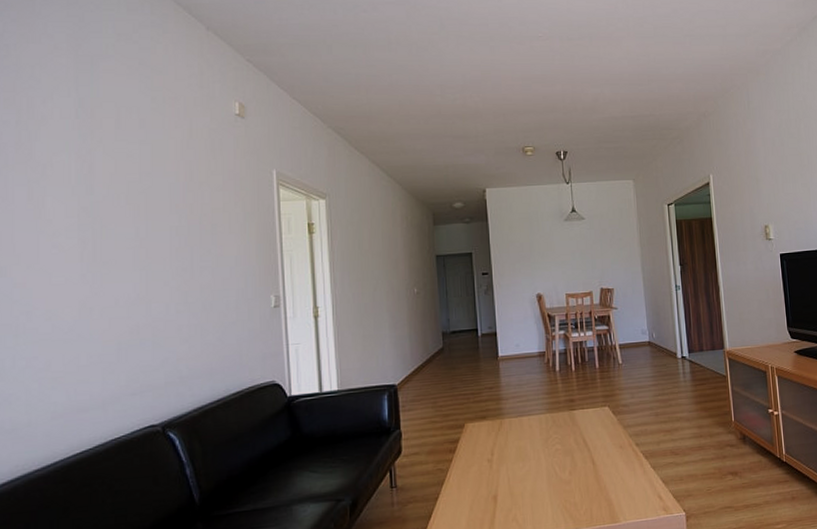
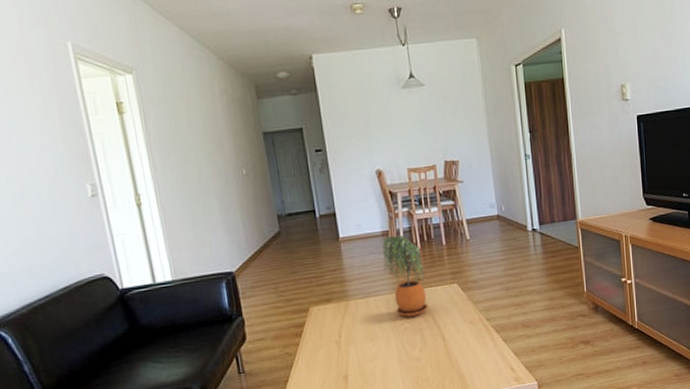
potted plant: none [538,356,579,438] -> present [382,235,428,317]

